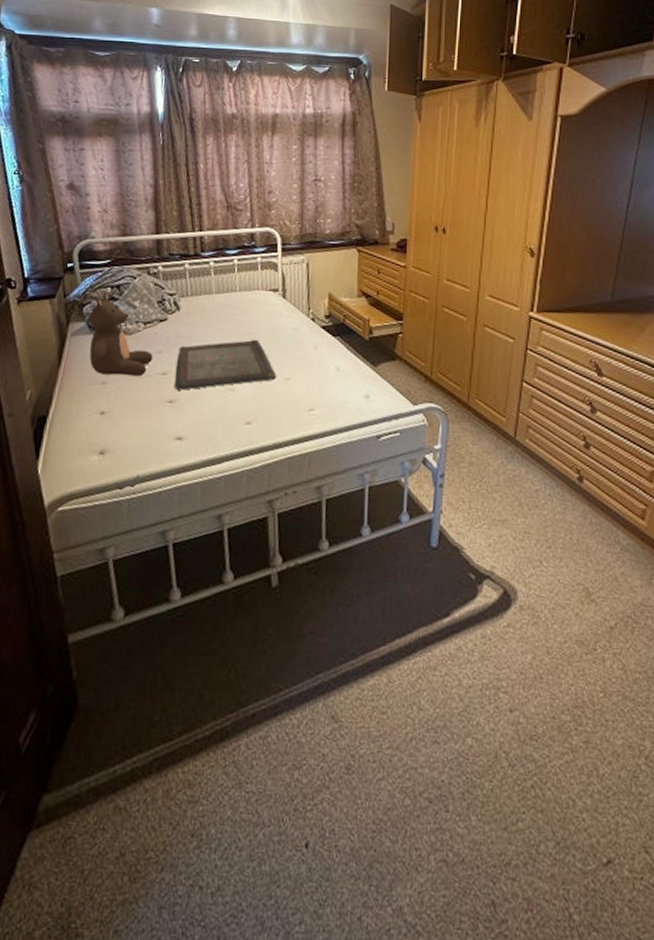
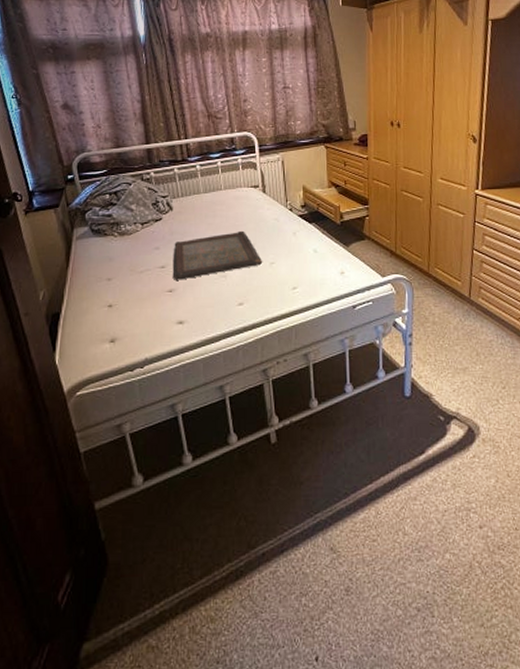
teddy bear: present [88,292,153,377] -> none [91,198,152,272]

